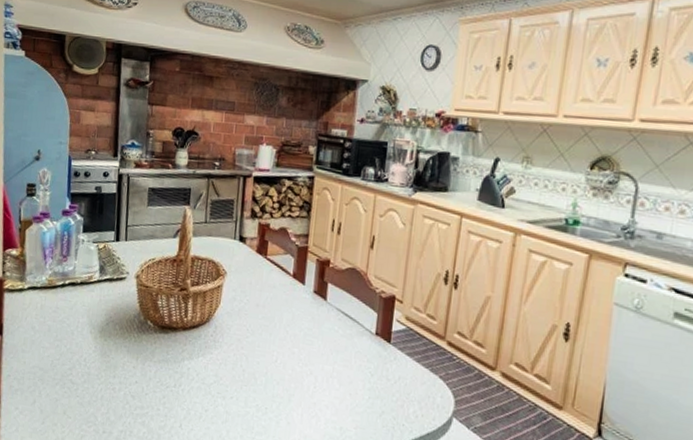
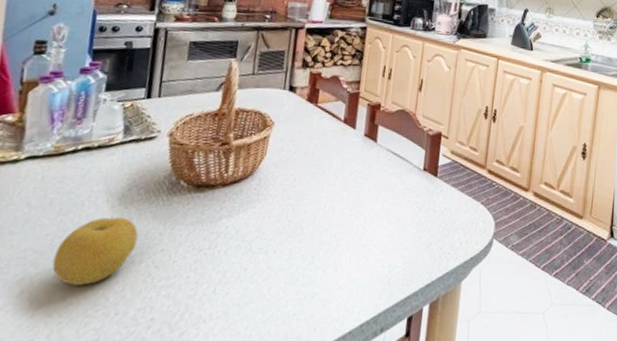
fruit: none [54,346,117,404] -> present [52,217,139,286]

